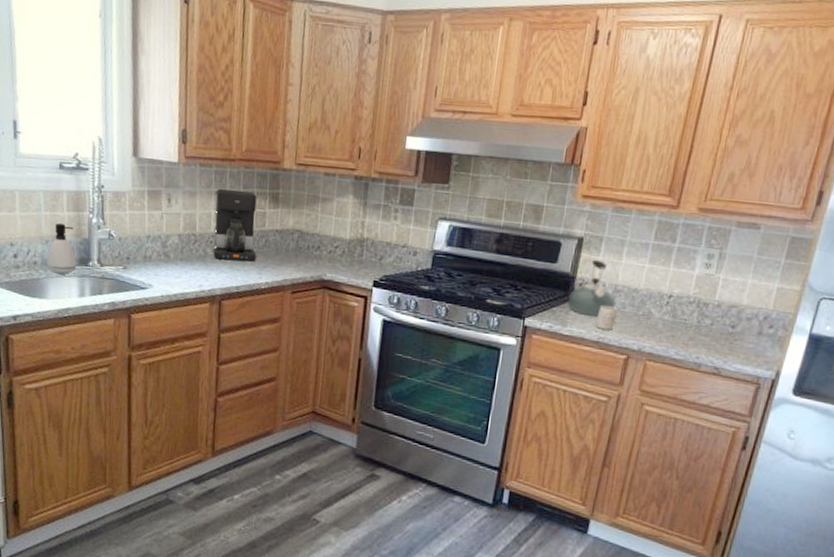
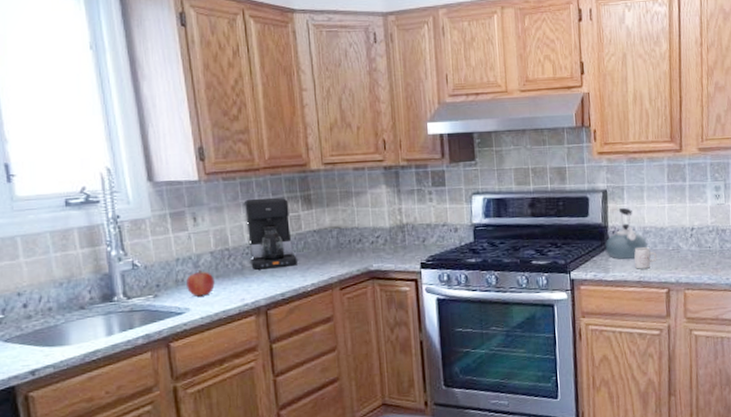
soap dispenser: present [46,222,77,275] -> none [63,261,100,316]
fruit: none [153,250,179,276] -> present [186,269,215,297]

